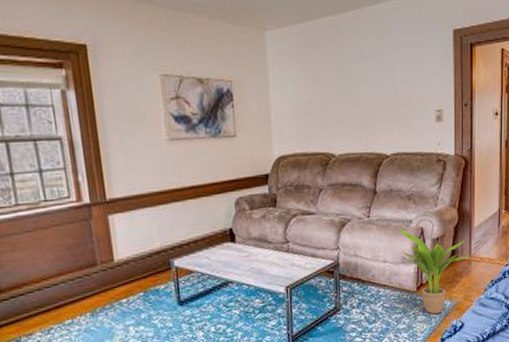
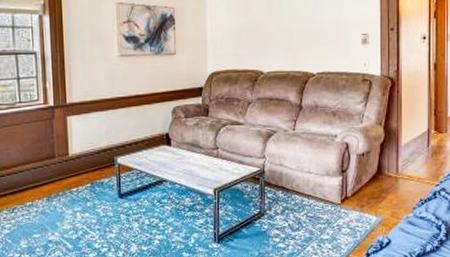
potted plant: present [399,227,471,315] -> none [324,141,399,228]

